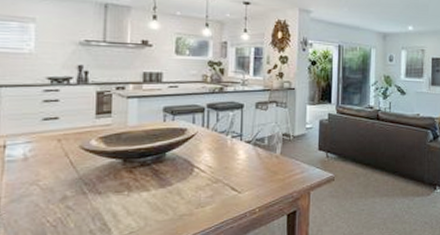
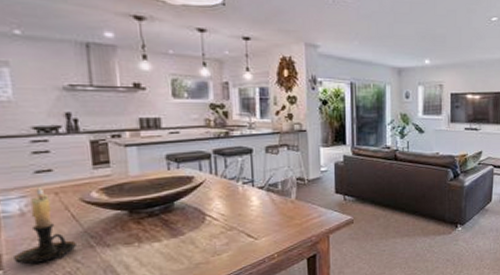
candle holder: none [11,132,70,209] -> present [14,186,77,265]

